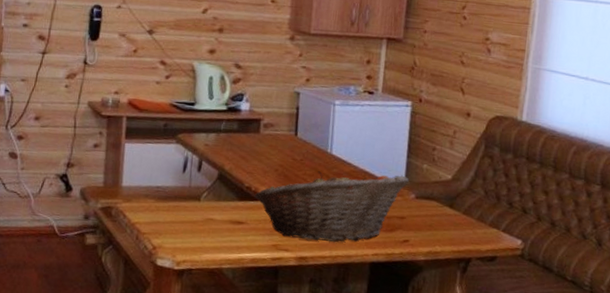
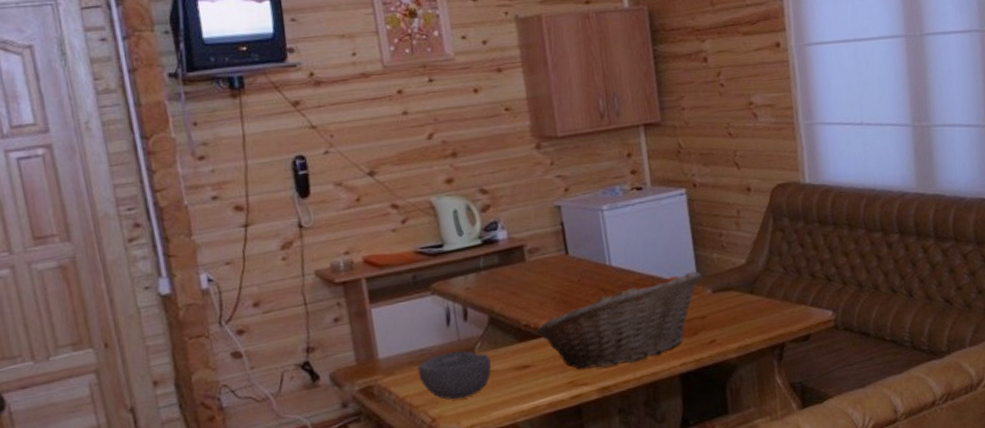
bowl: none [150,194,212,236] -> present [417,350,492,400]

